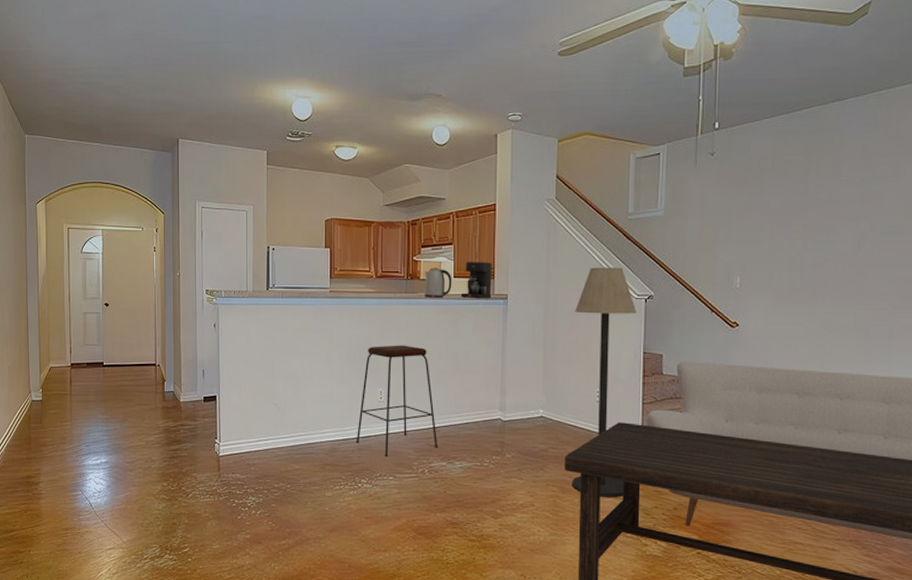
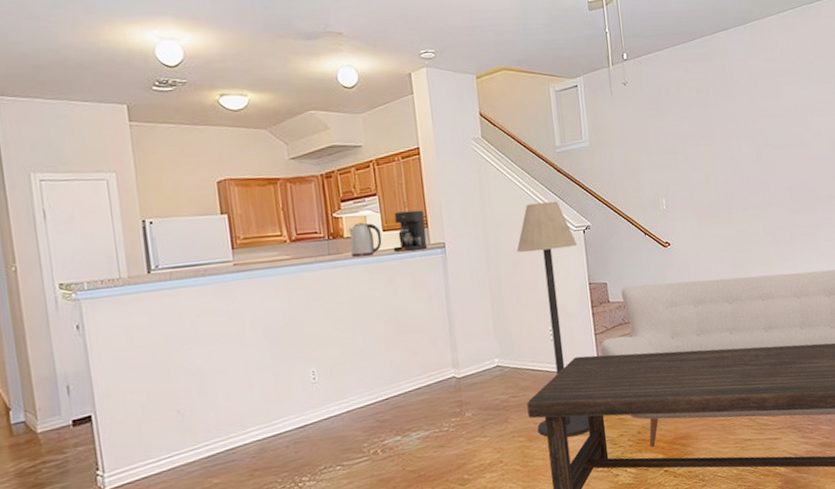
bar stool: present [356,345,438,456] -> none [289,313,390,445]

